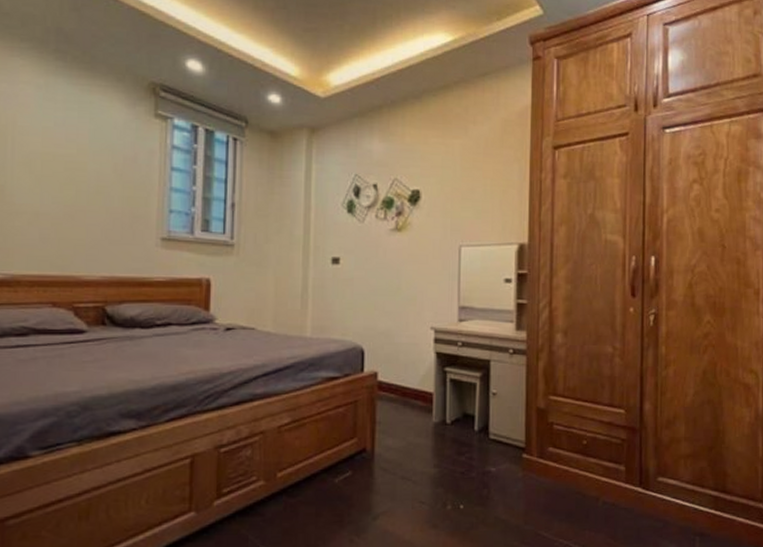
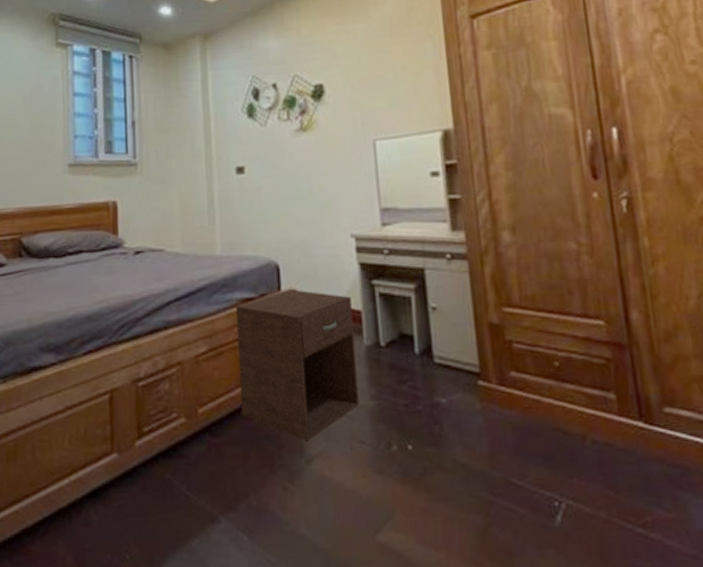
nightstand: none [317,371,425,501] -> present [235,289,359,440]

